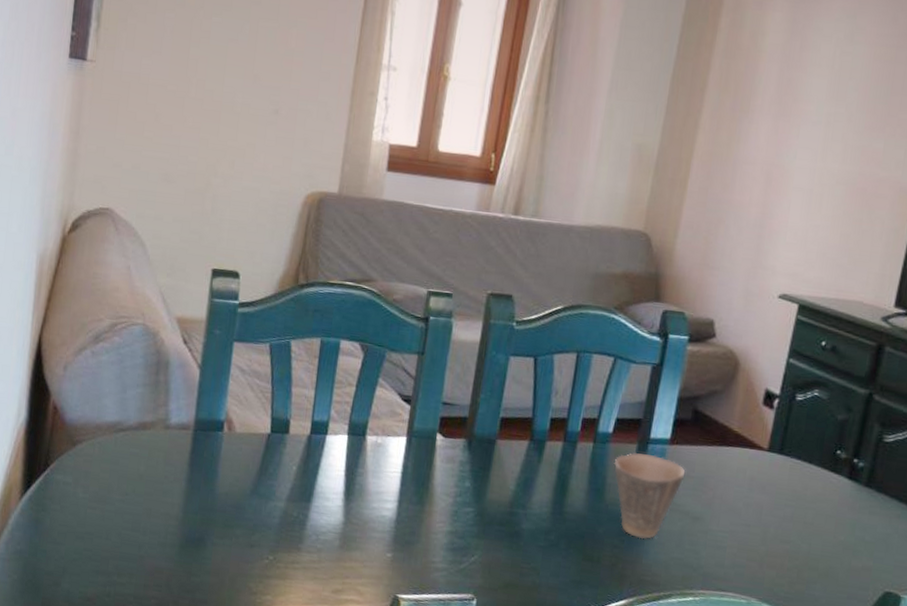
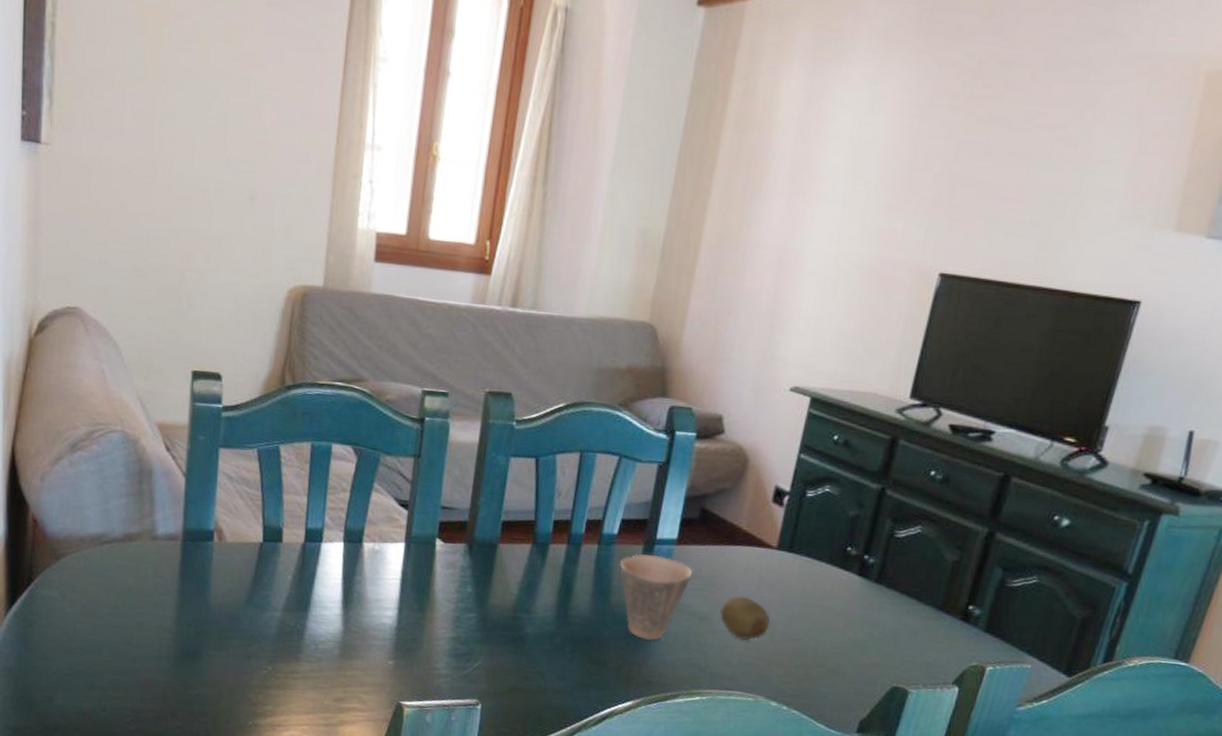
fruit: none [712,496,763,541] -> present [719,595,771,640]

